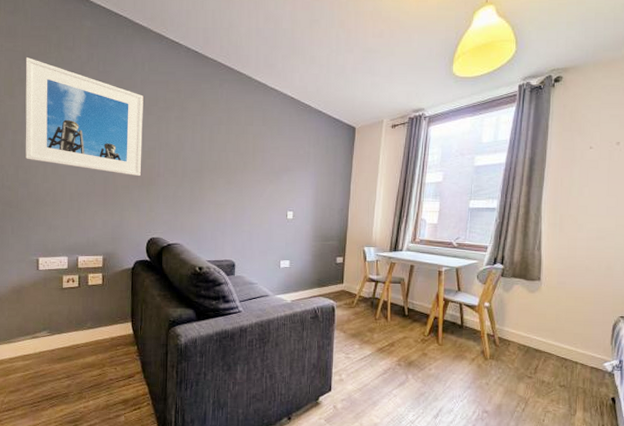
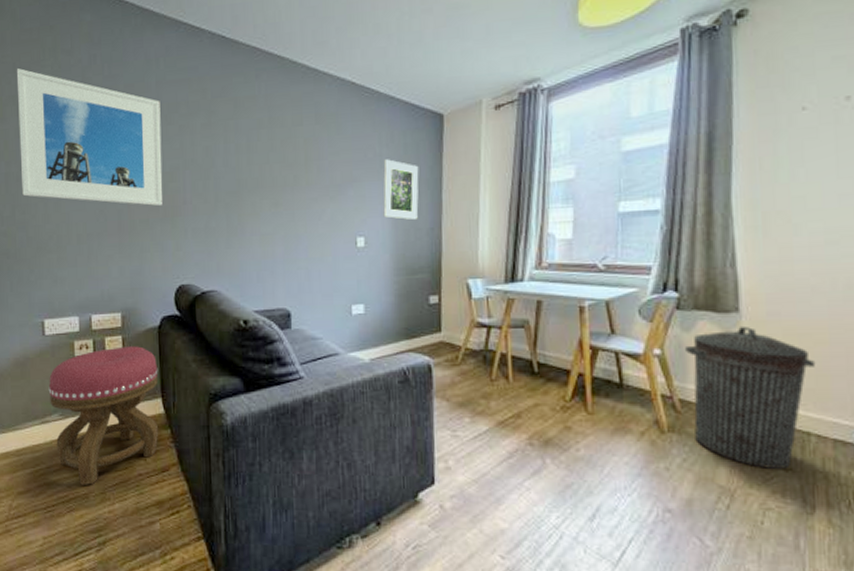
ottoman: none [39,282,130,387] -> present [48,346,159,485]
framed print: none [308,156,336,202] -> present [383,159,419,221]
trash can: none [505,290,585,386] -> present [685,326,816,470]

